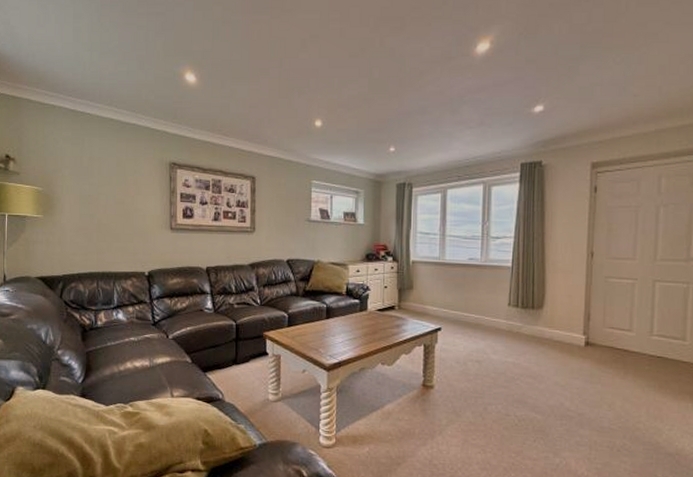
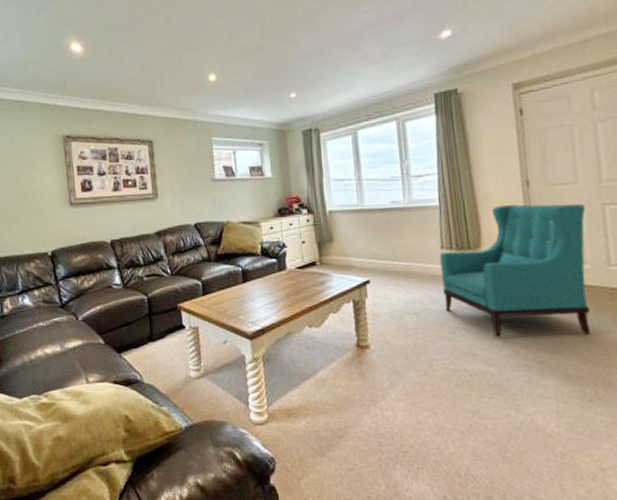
armchair: none [505,273,639,394] -> present [440,204,590,337]

